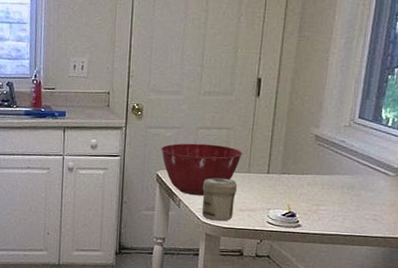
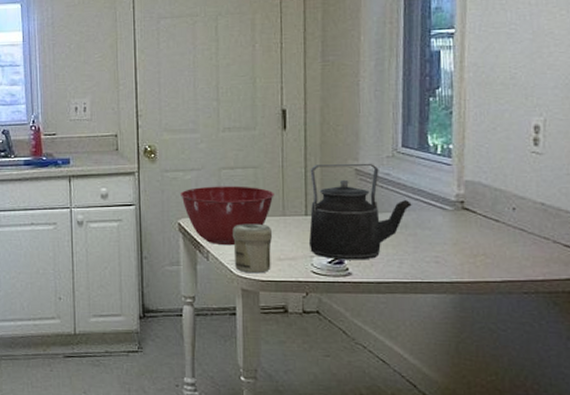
kettle: none [267,129,360,215] -> present [308,163,412,260]

